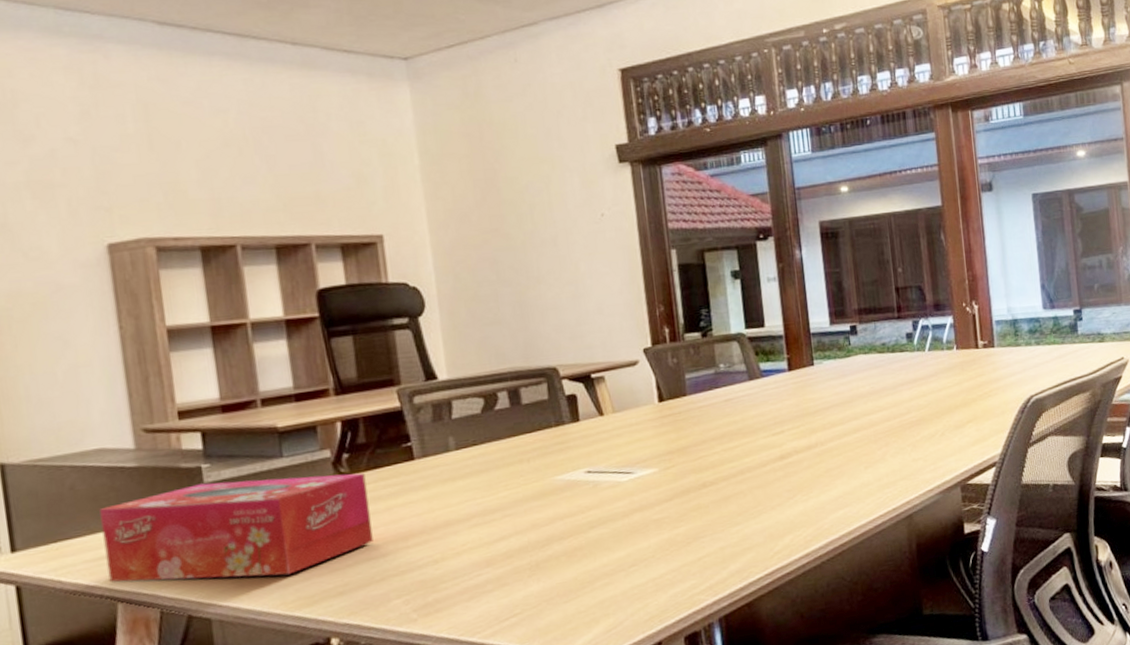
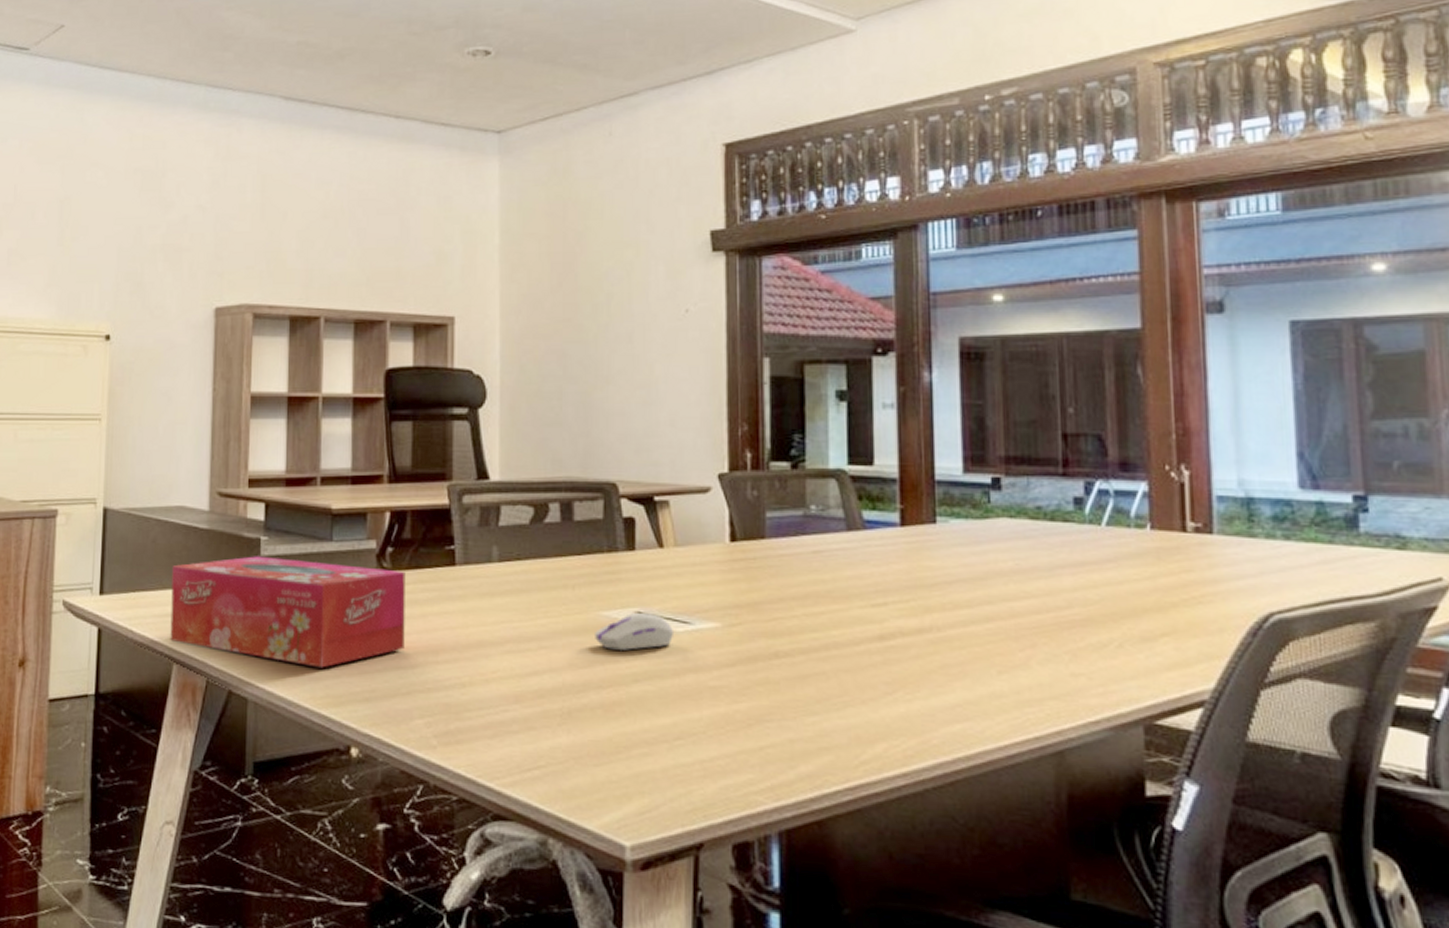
computer mouse: none [552,471,621,506] -> present [595,613,675,650]

